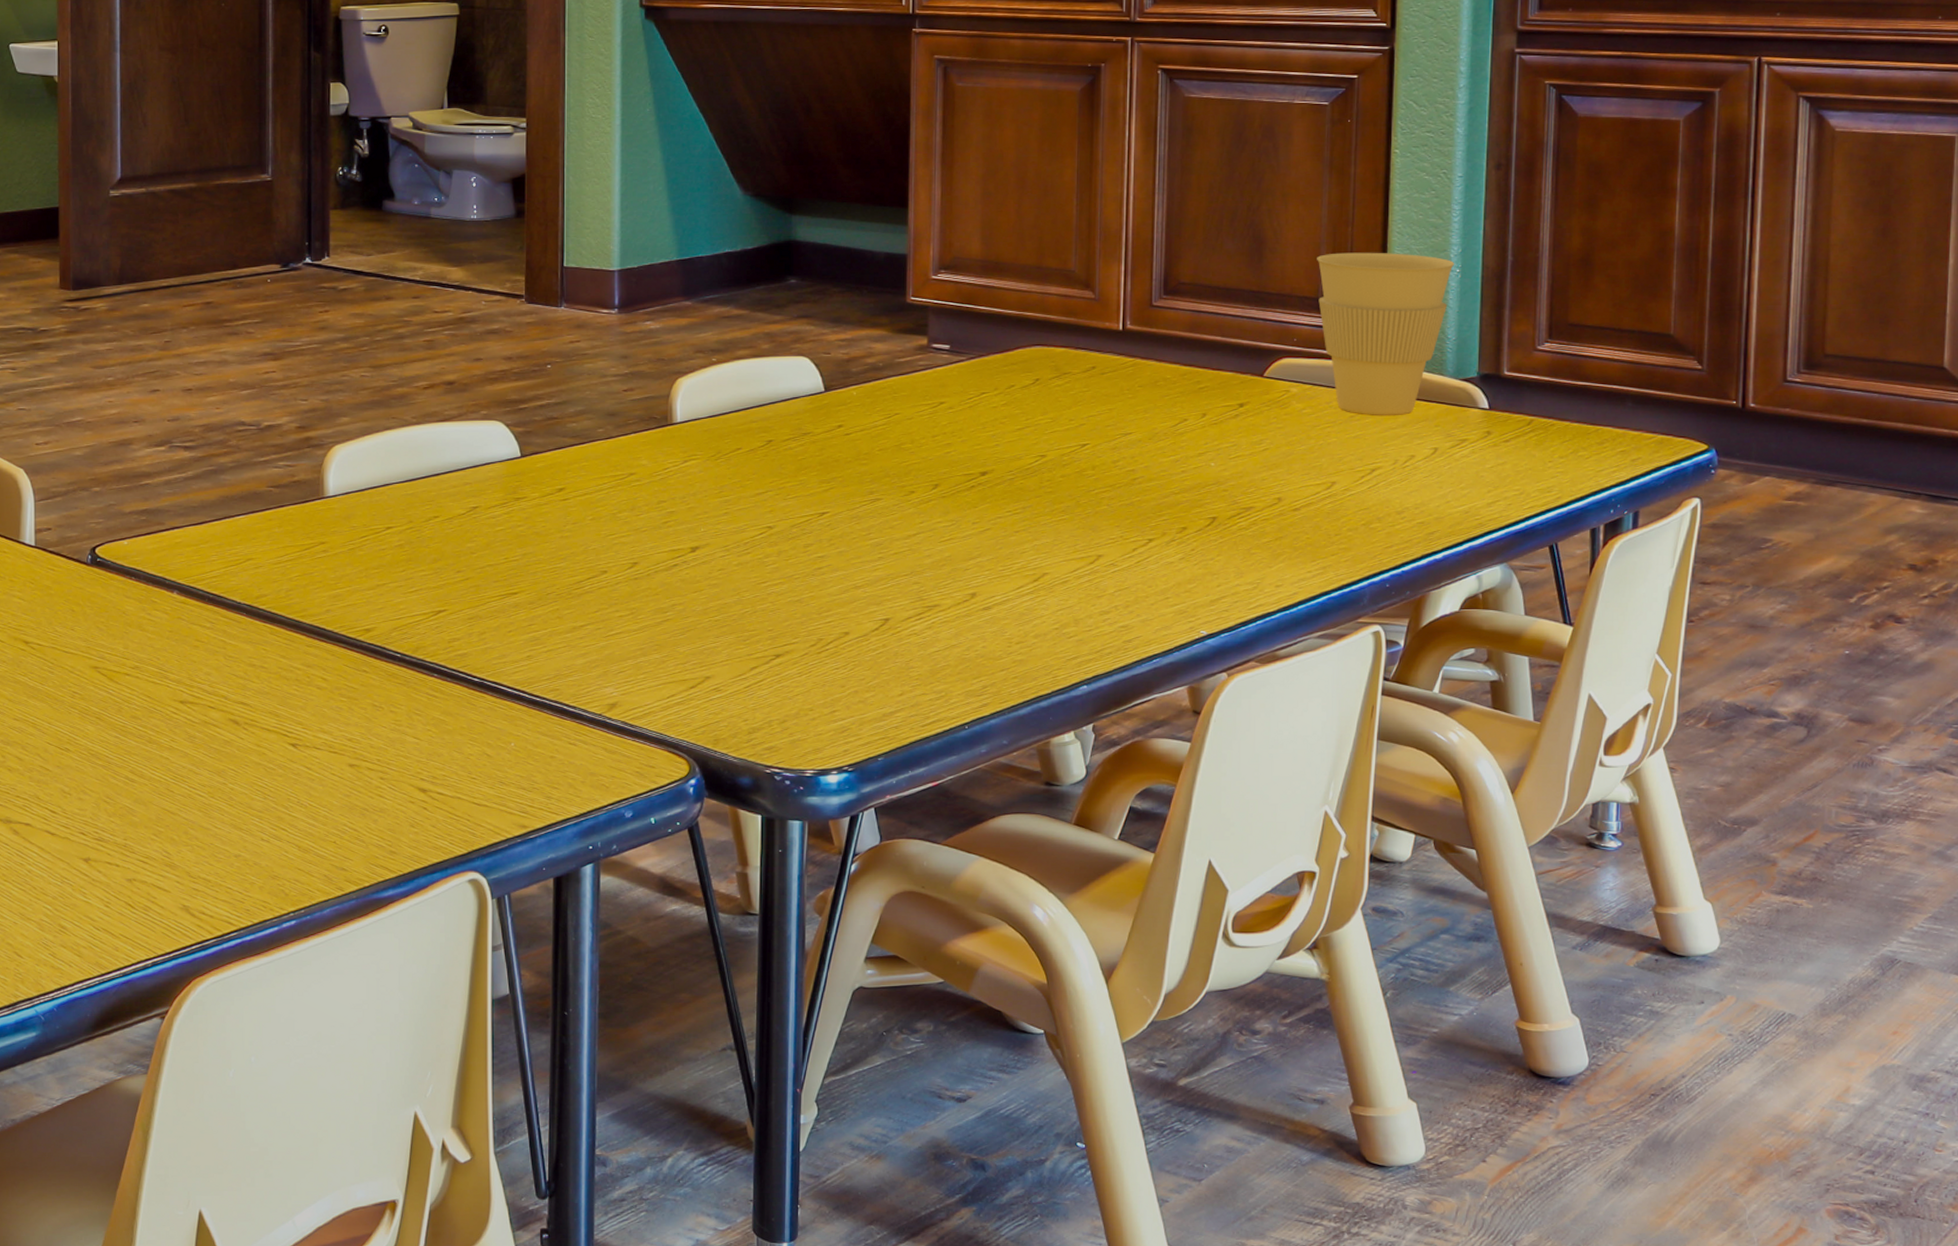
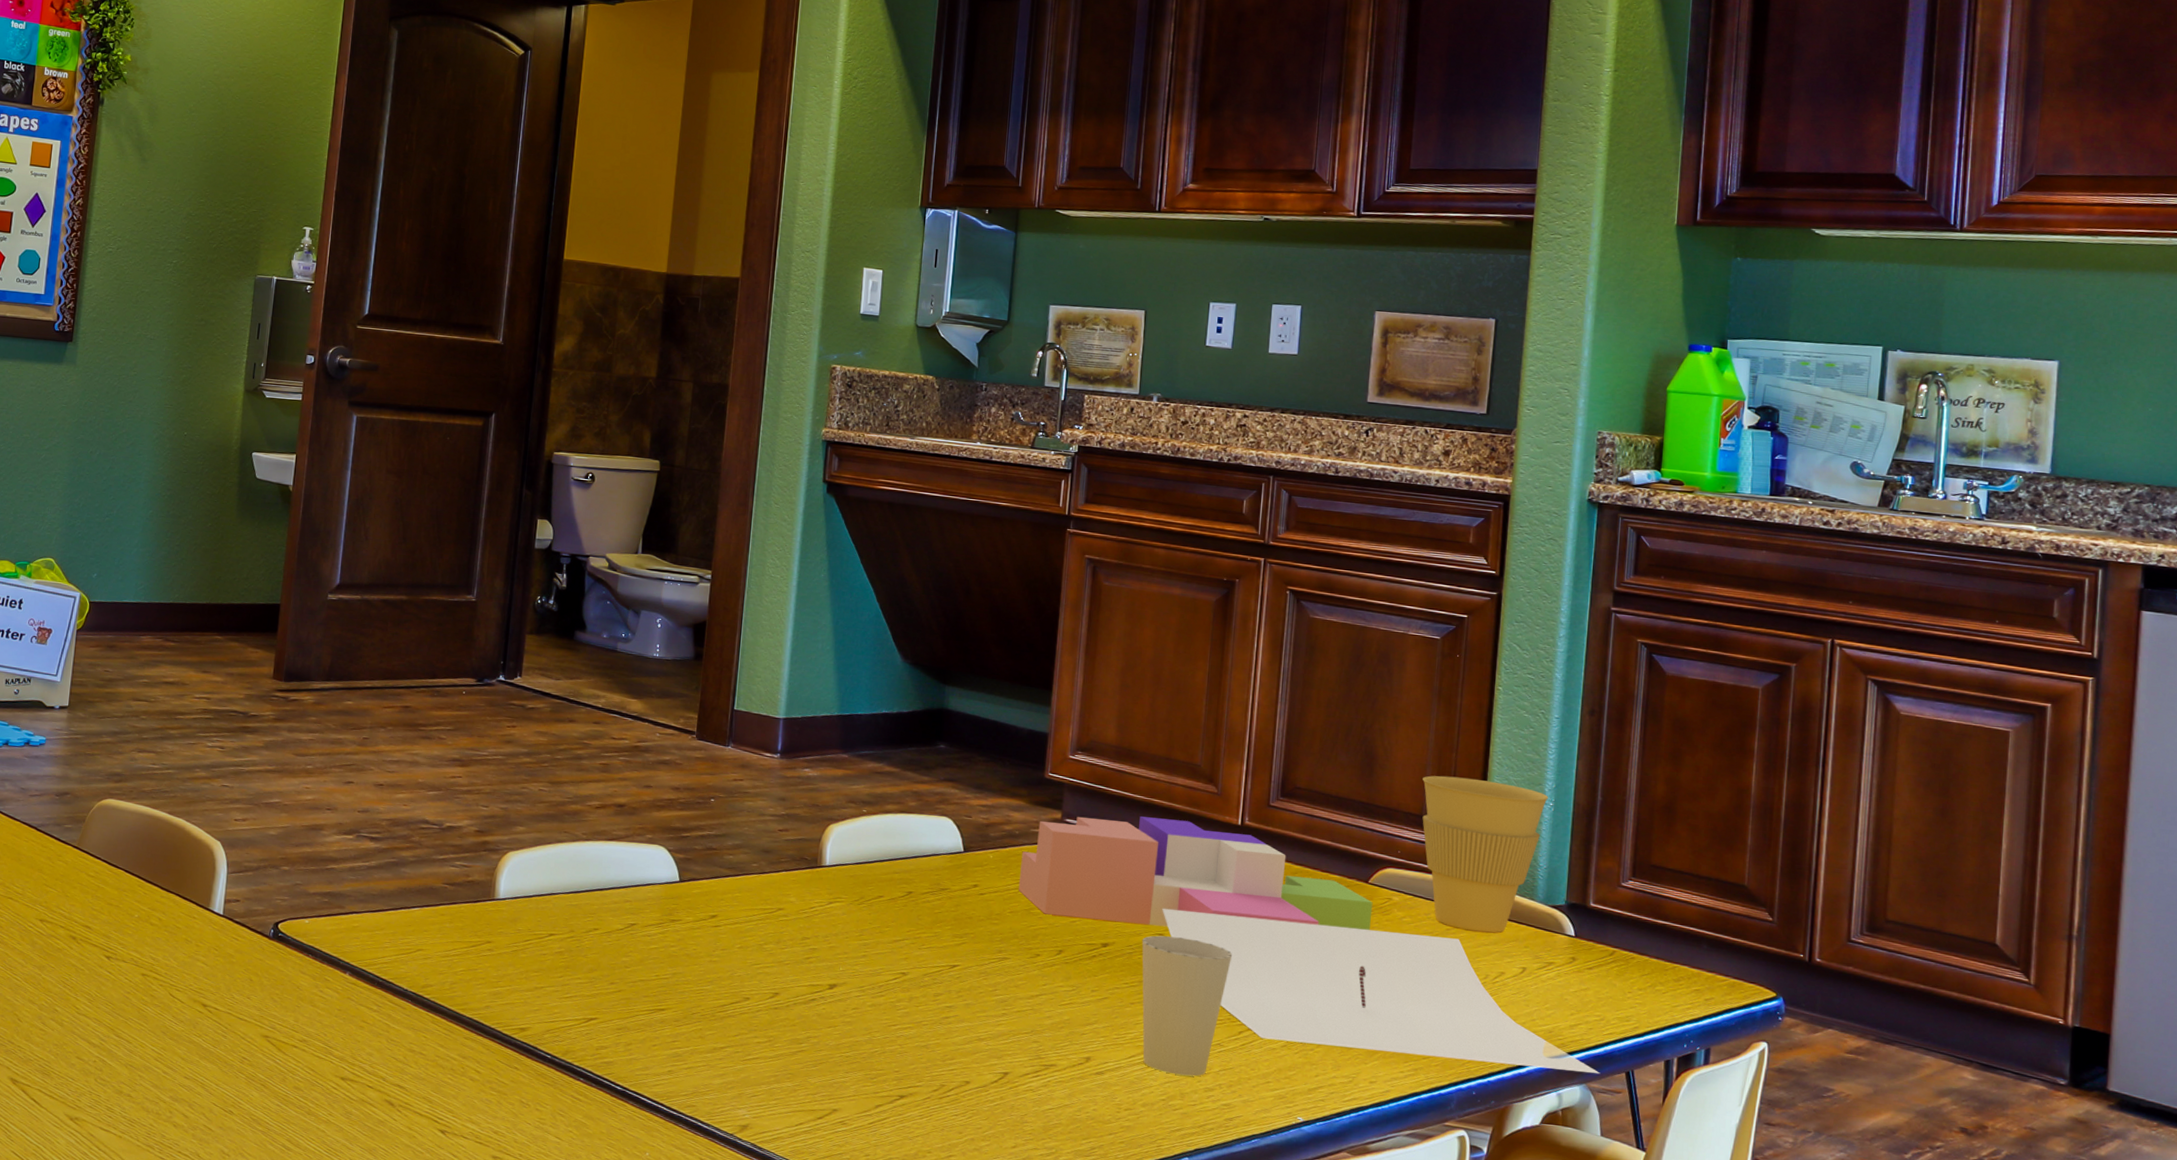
toy blocks: none [886,332,1270,448] -> present [1018,816,1373,930]
cup: none [1023,457,1122,601] -> present [1142,935,1233,1077]
paper sheet: none [1043,425,1522,554] -> present [1162,908,1601,1074]

